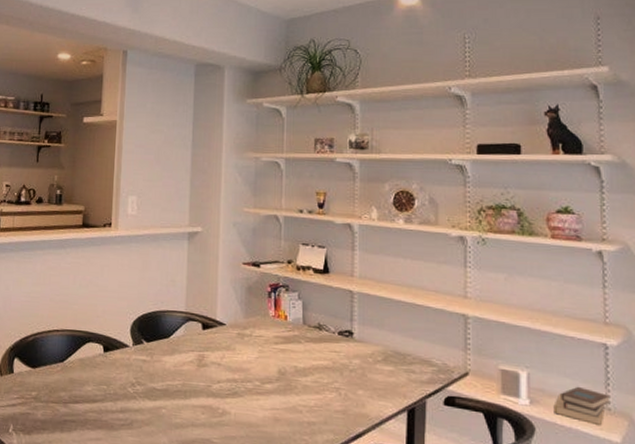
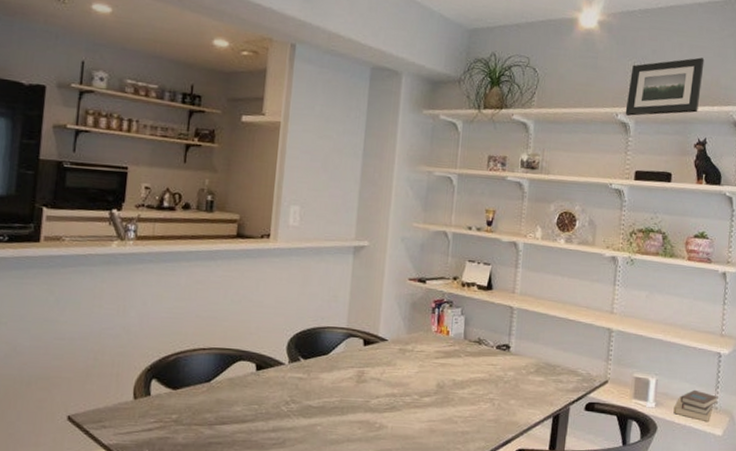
picture frame: none [459,21,546,89] -> present [625,57,705,117]

